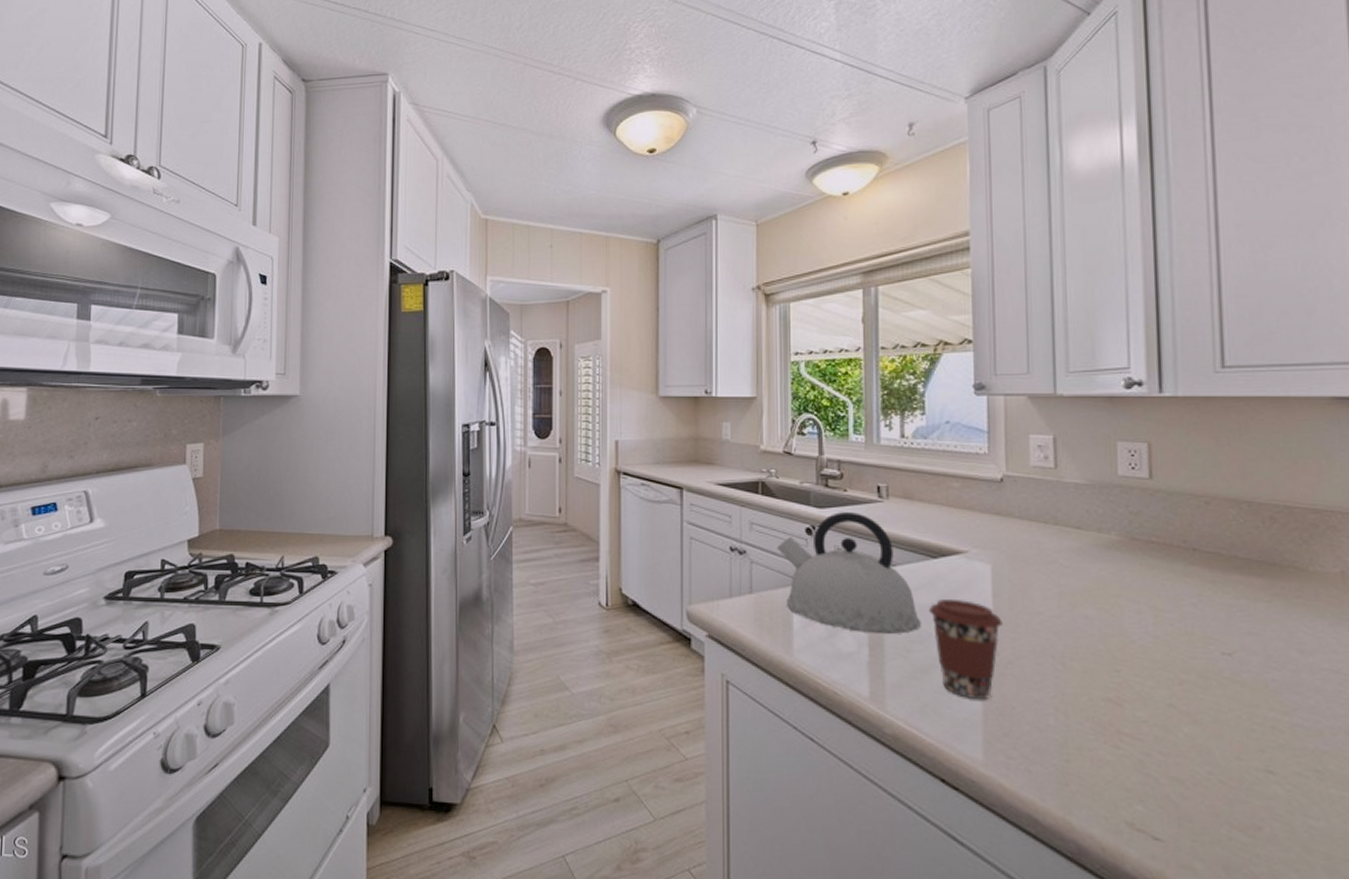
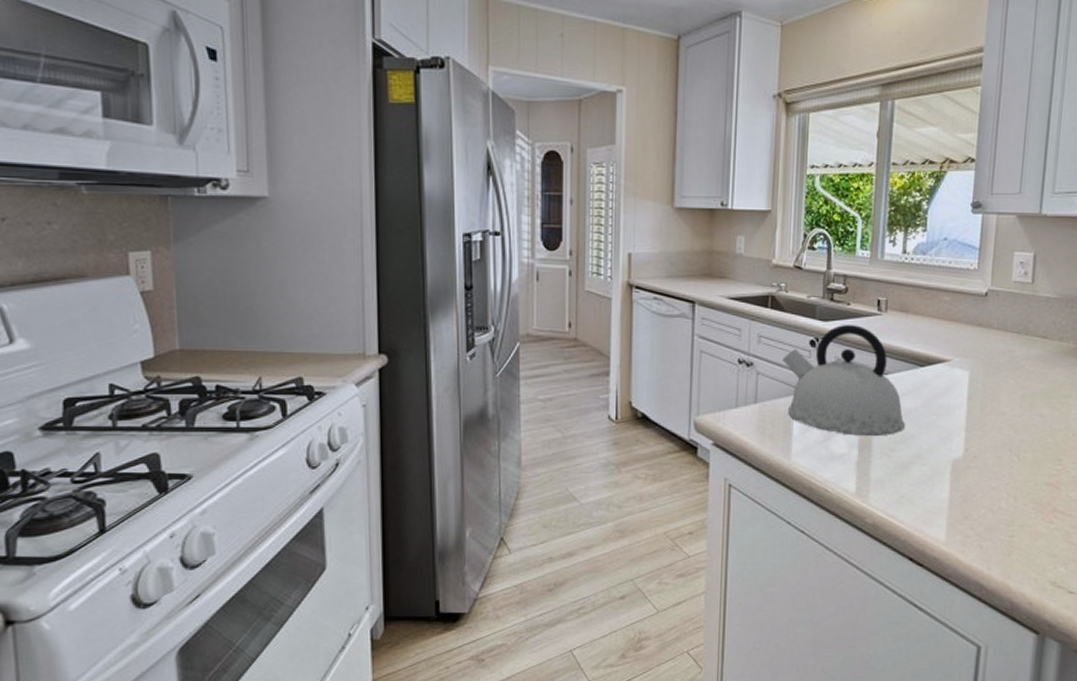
coffee cup: present [928,598,1003,700] -> none [912,402,973,490]

